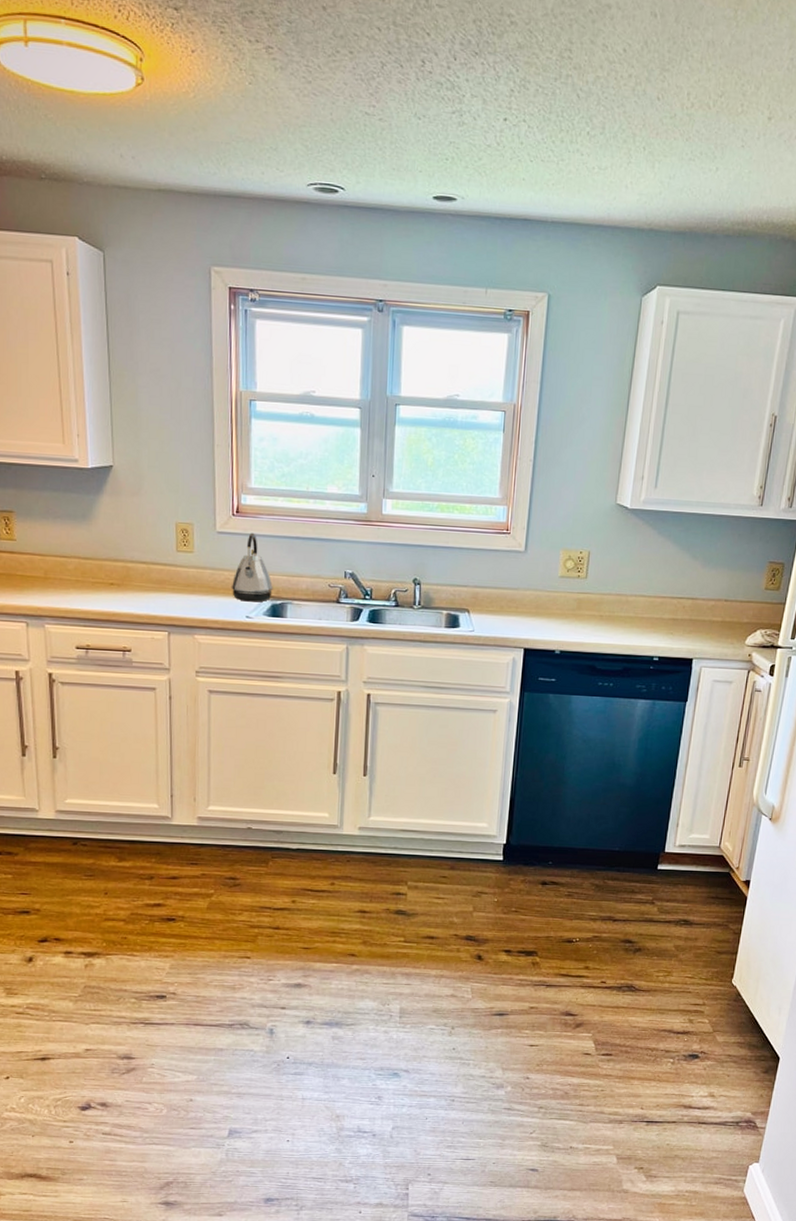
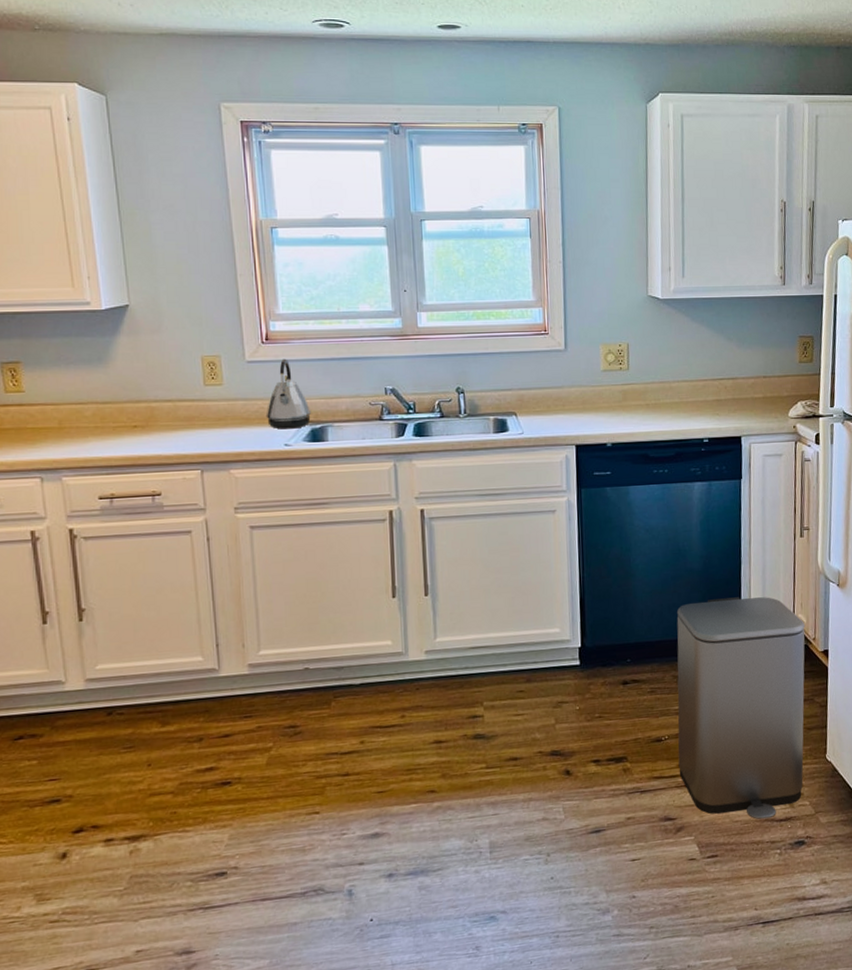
pedal bin: none [585,816,730,1030] -> present [676,597,805,820]

